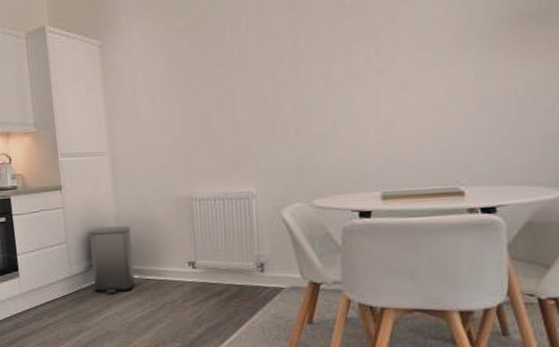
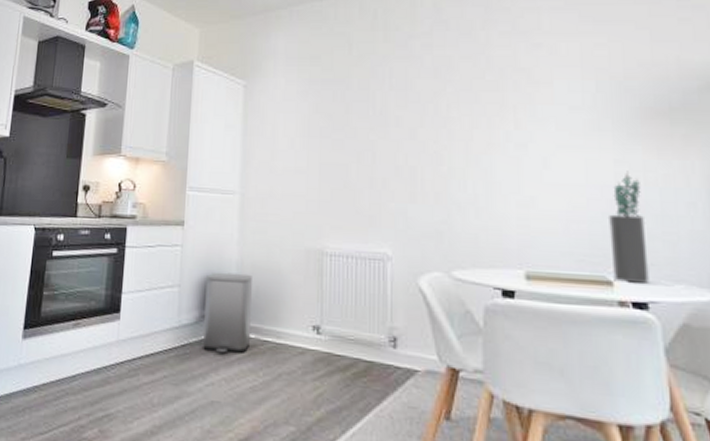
vase: none [463,83,502,192] -> present [607,171,649,284]

